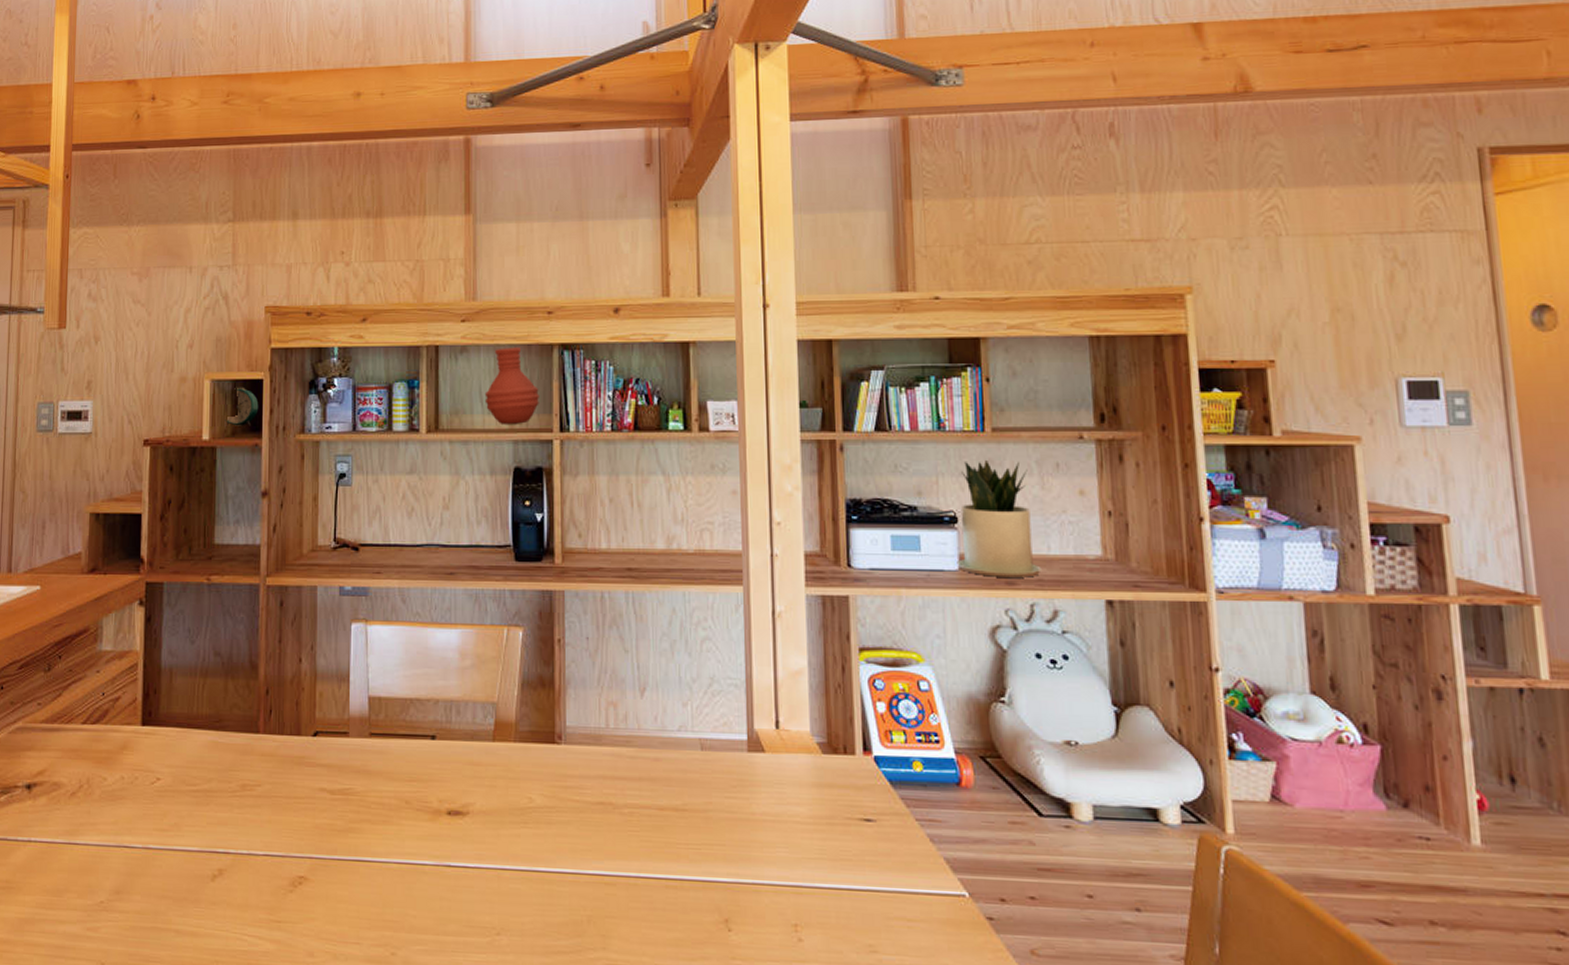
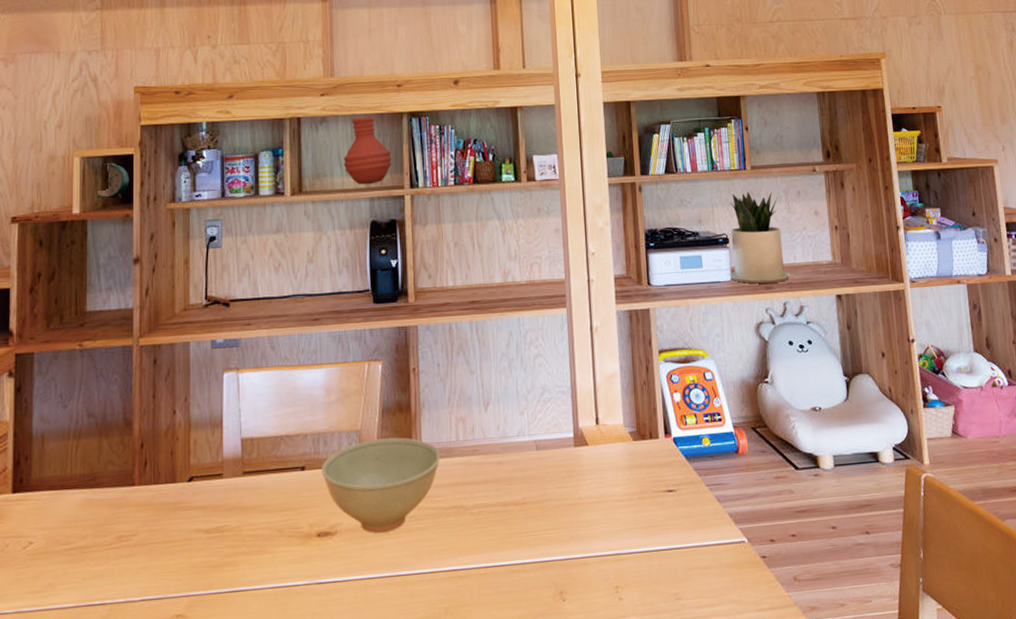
bowl: none [453,714,587,821] -> present [321,437,441,533]

